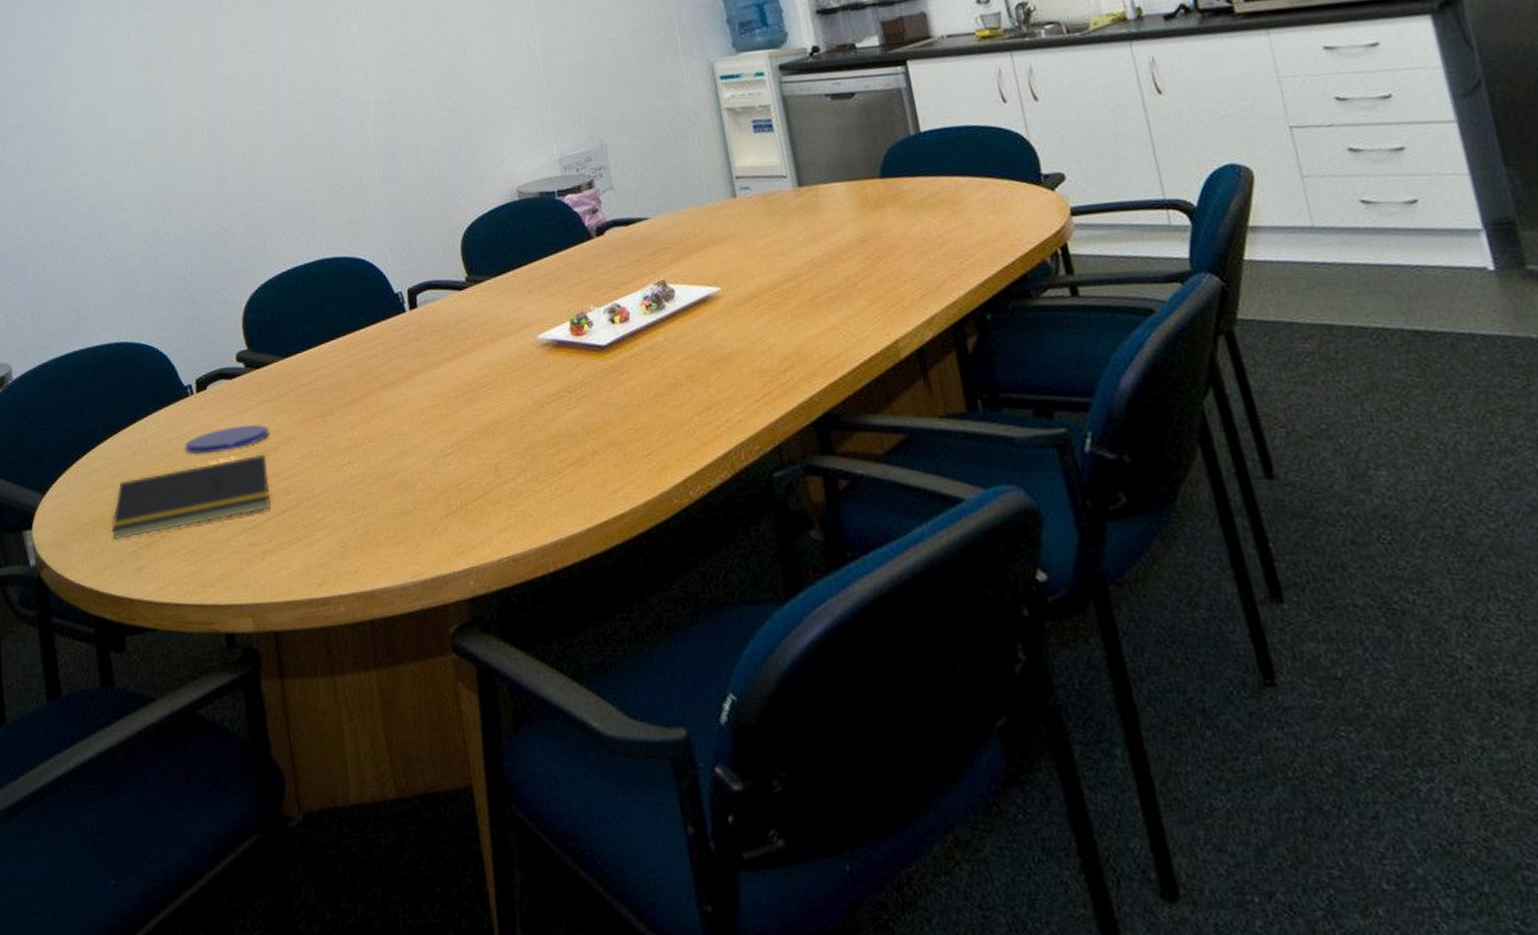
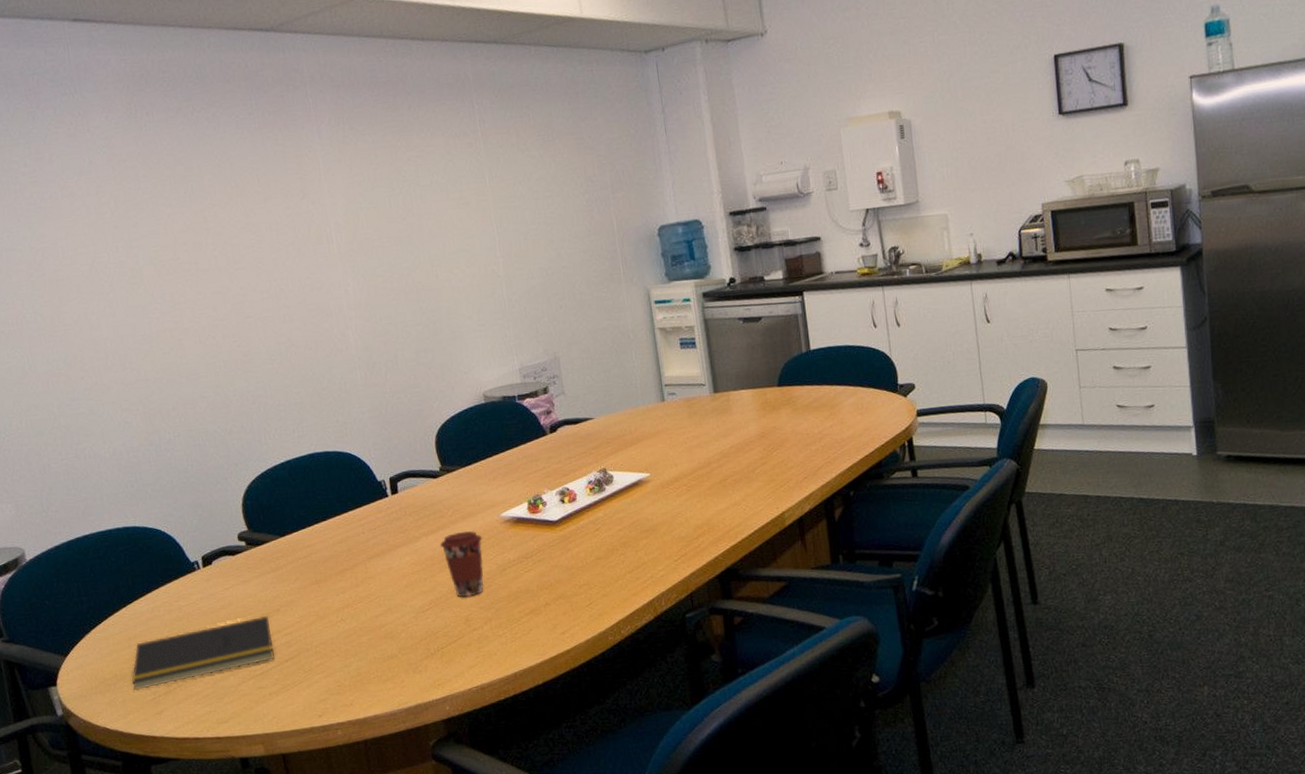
saucer: present [185,424,269,454] -> none [195,591,271,618]
coffee cup: none [464,356,518,440] -> present [439,531,485,598]

